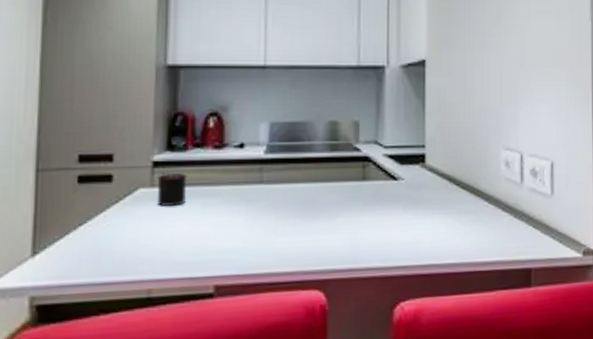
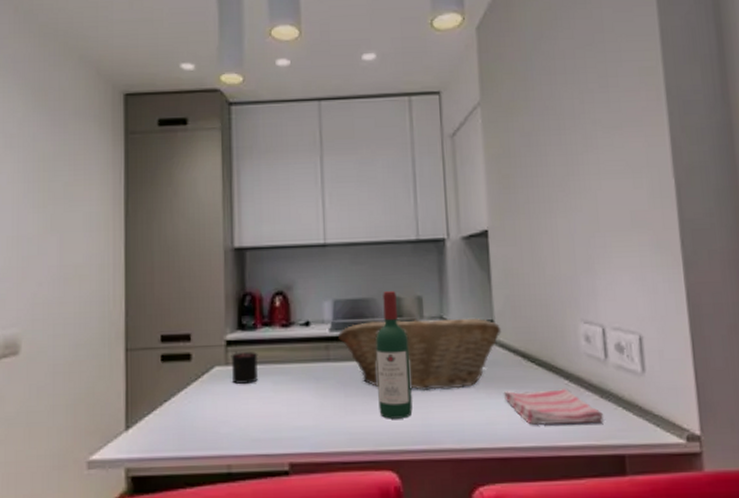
fruit basket: none [273,142,431,213] -> present [338,317,502,392]
wine bottle: none [310,114,343,240] -> present [375,290,413,419]
dish towel: none [429,209,516,243] -> present [503,388,604,425]

